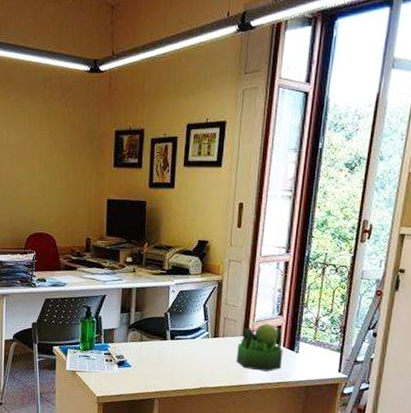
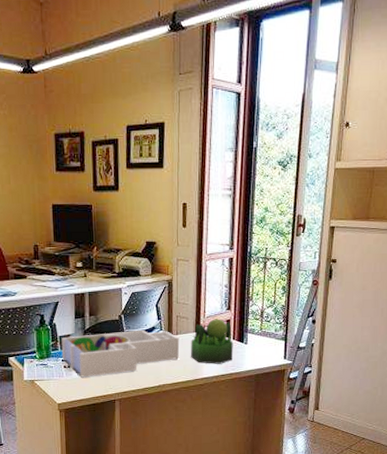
desk organizer: none [104,329,226,373] -> present [61,330,180,378]

